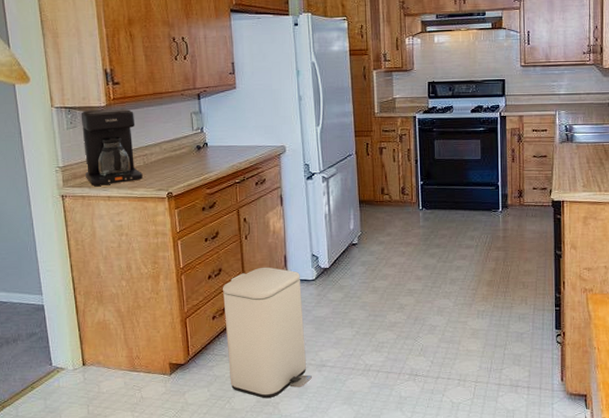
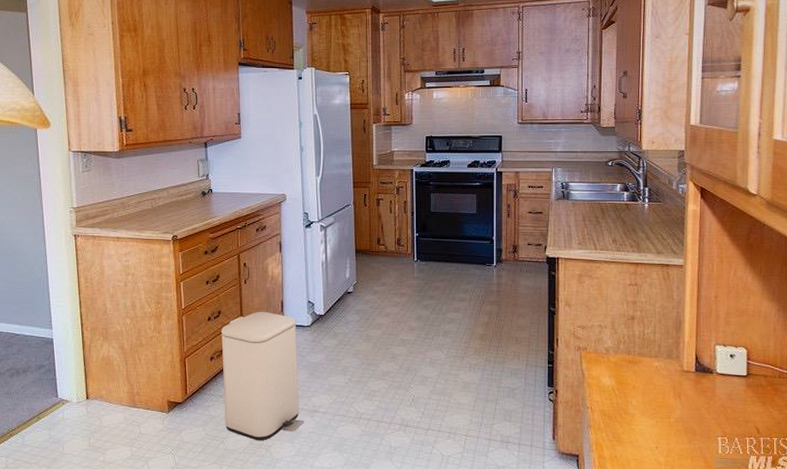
coffee maker: present [80,108,143,186] -> none [95,154,150,227]

